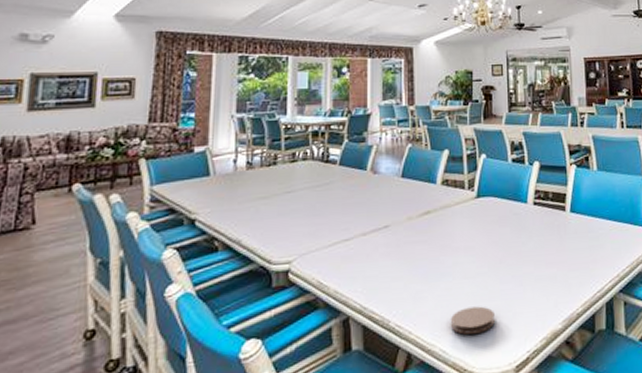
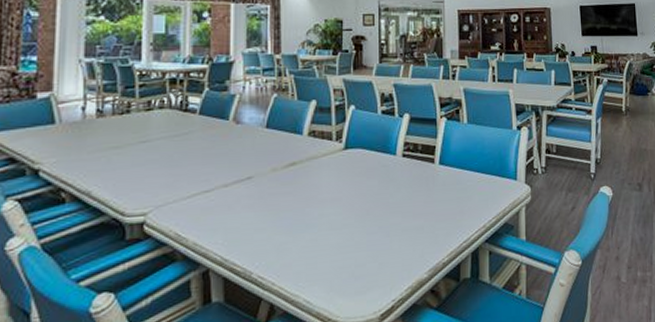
coaster: present [451,306,495,335] -> none [316,257,360,285]

